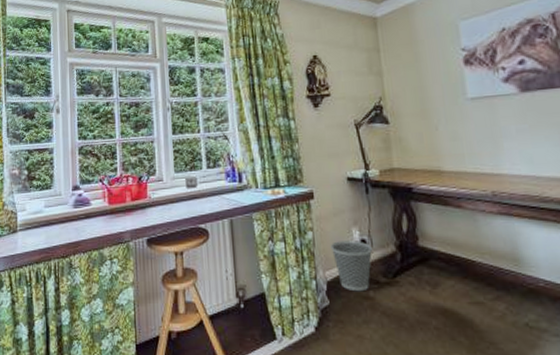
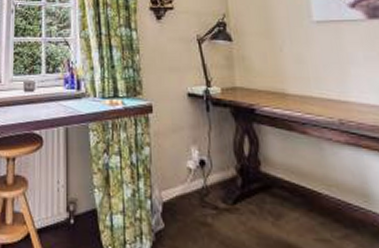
wastebasket: present [330,241,373,292] -> none [167,159,213,217]

